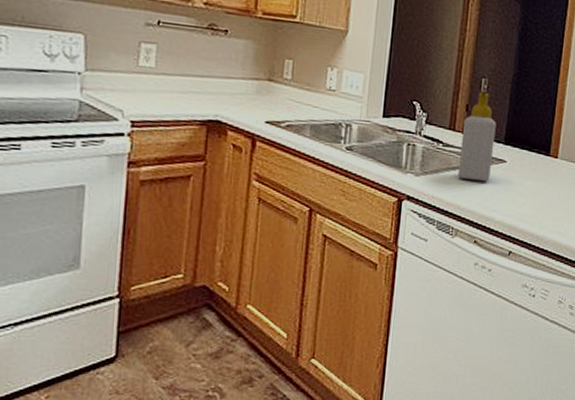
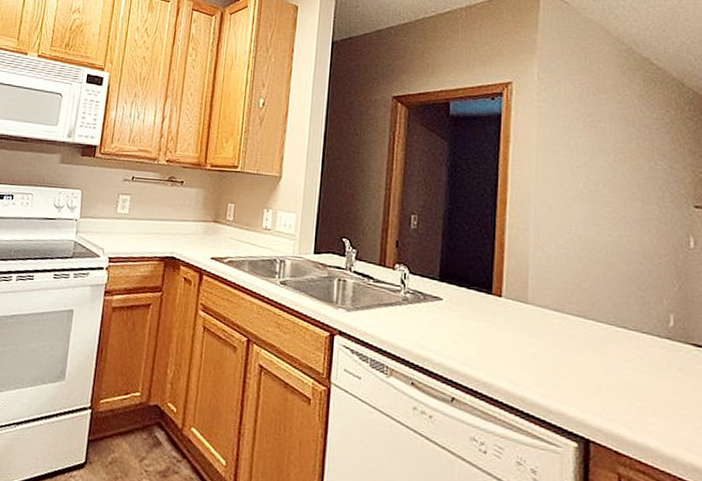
soap bottle: present [458,91,497,182] -> none [390,228,429,320]

